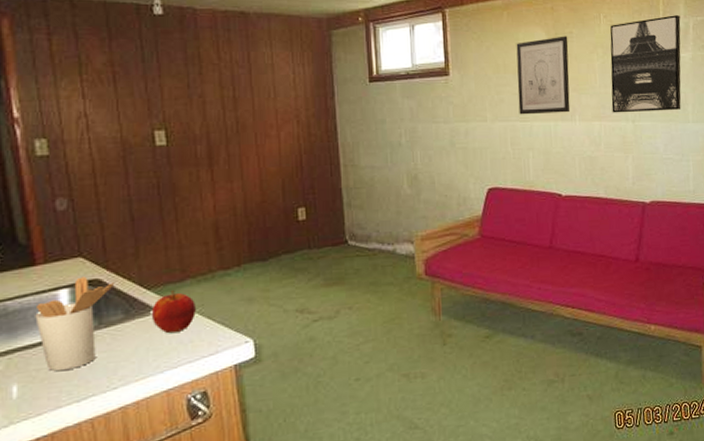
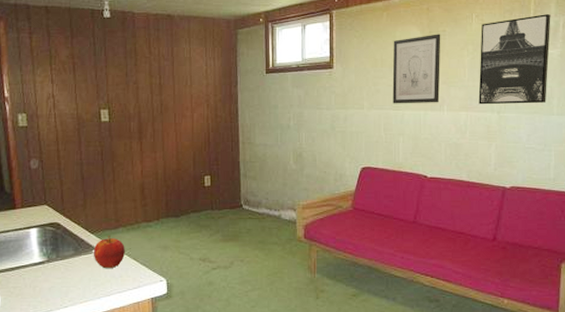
utensil holder: present [35,276,115,372] -> none [14,220,69,290]

